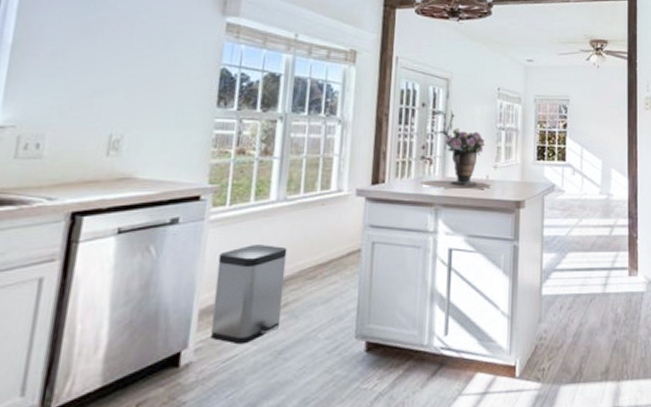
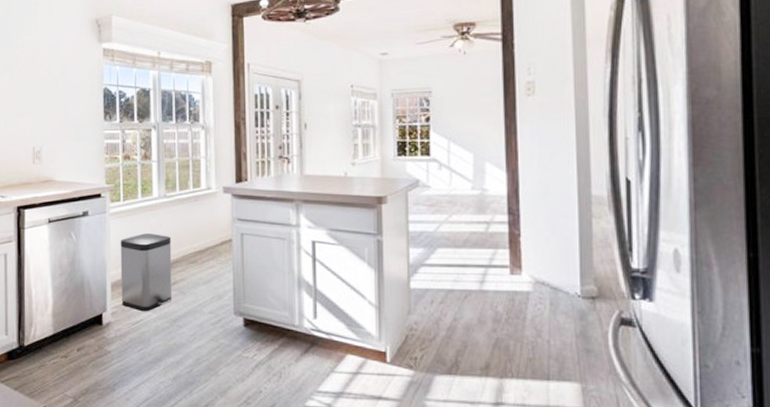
flower arrangement: present [419,110,491,190] -> none [279,111,350,187]

